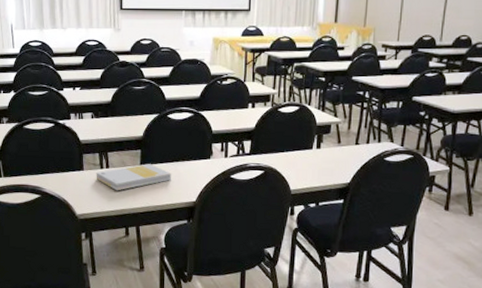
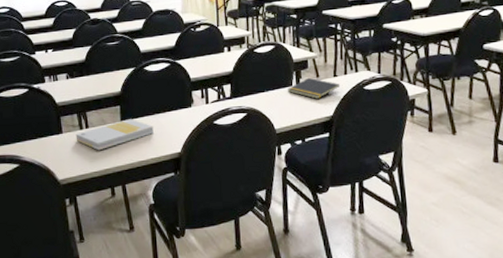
notepad: none [306,142,361,165] -> present [287,77,341,99]

